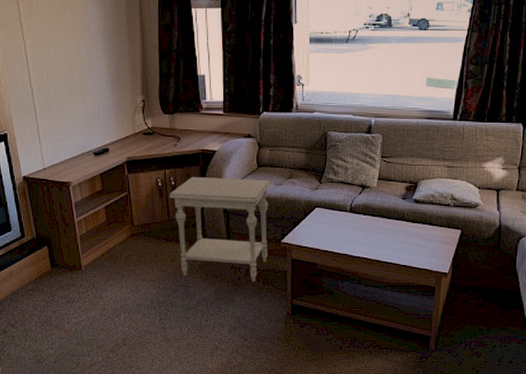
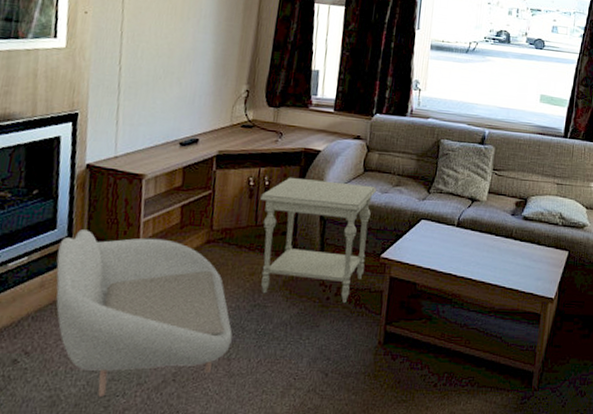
armchair: none [17,230,164,356] -> present [56,229,233,397]

